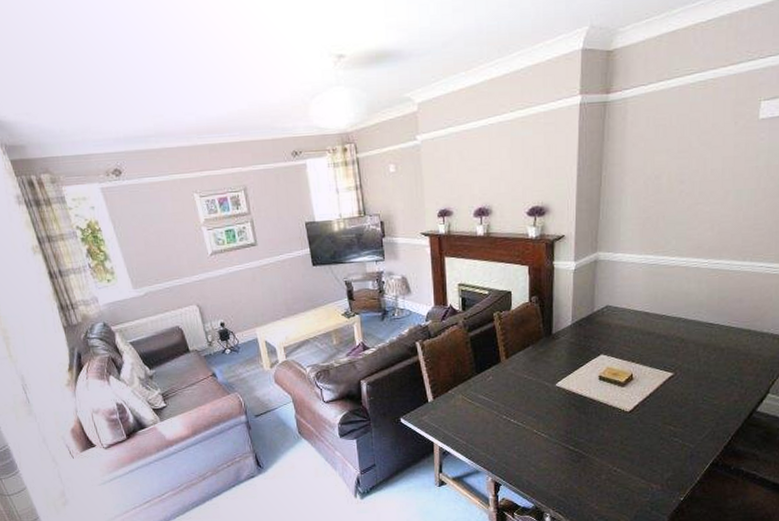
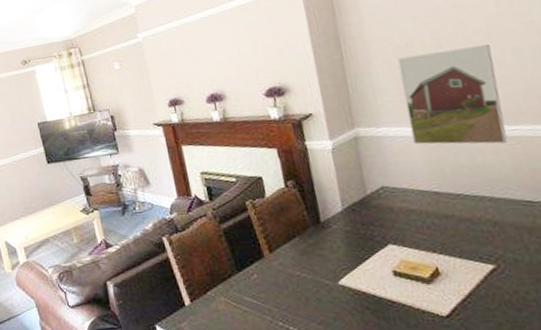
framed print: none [639,183,720,275] -> present [398,43,508,145]

